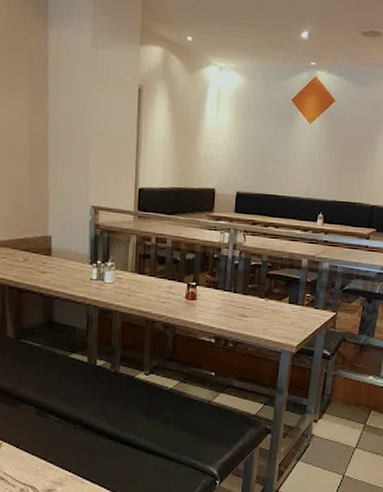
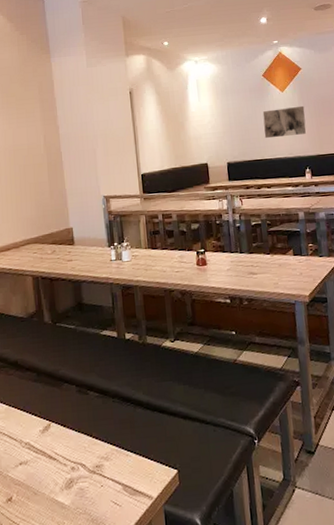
wall art: none [282,141,330,175] -> present [262,105,306,139]

